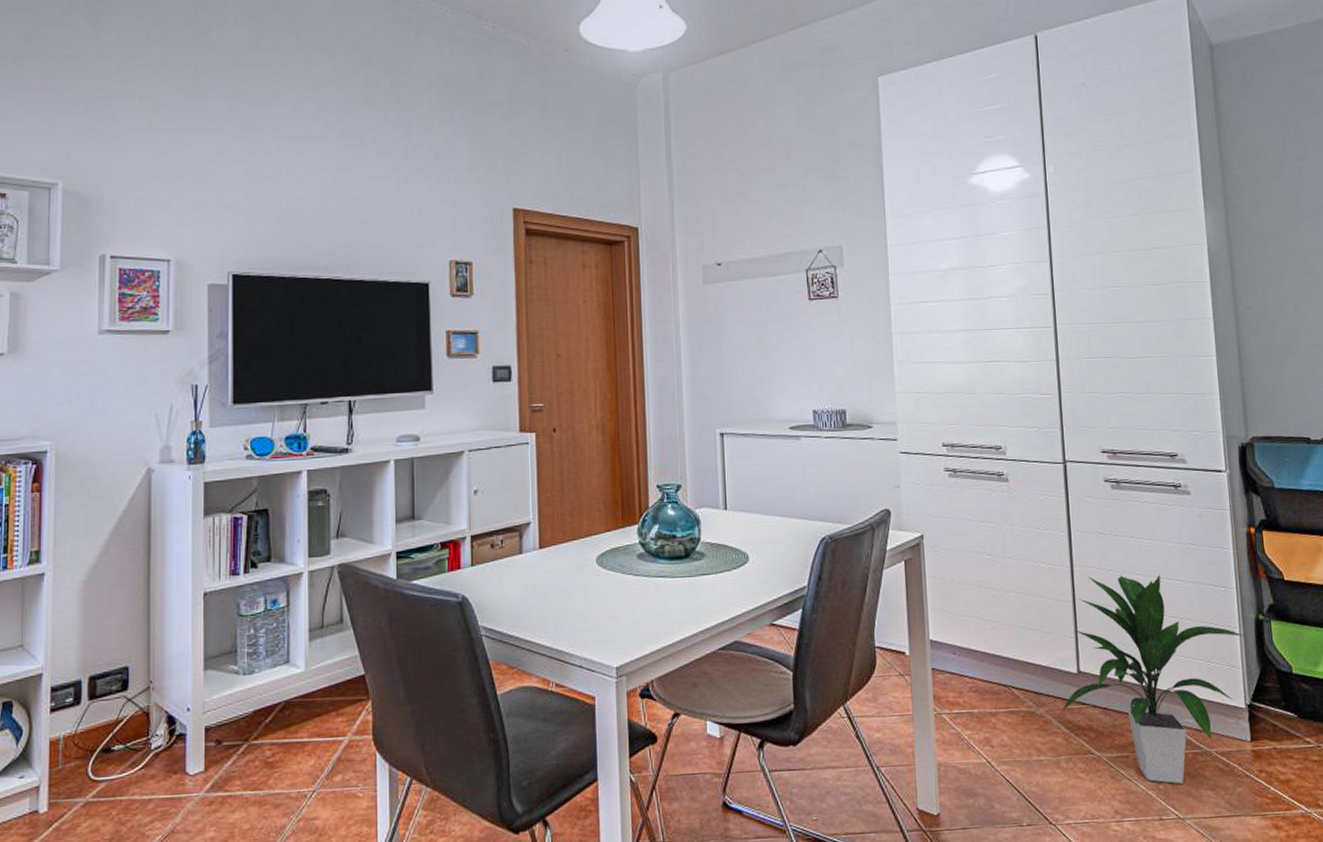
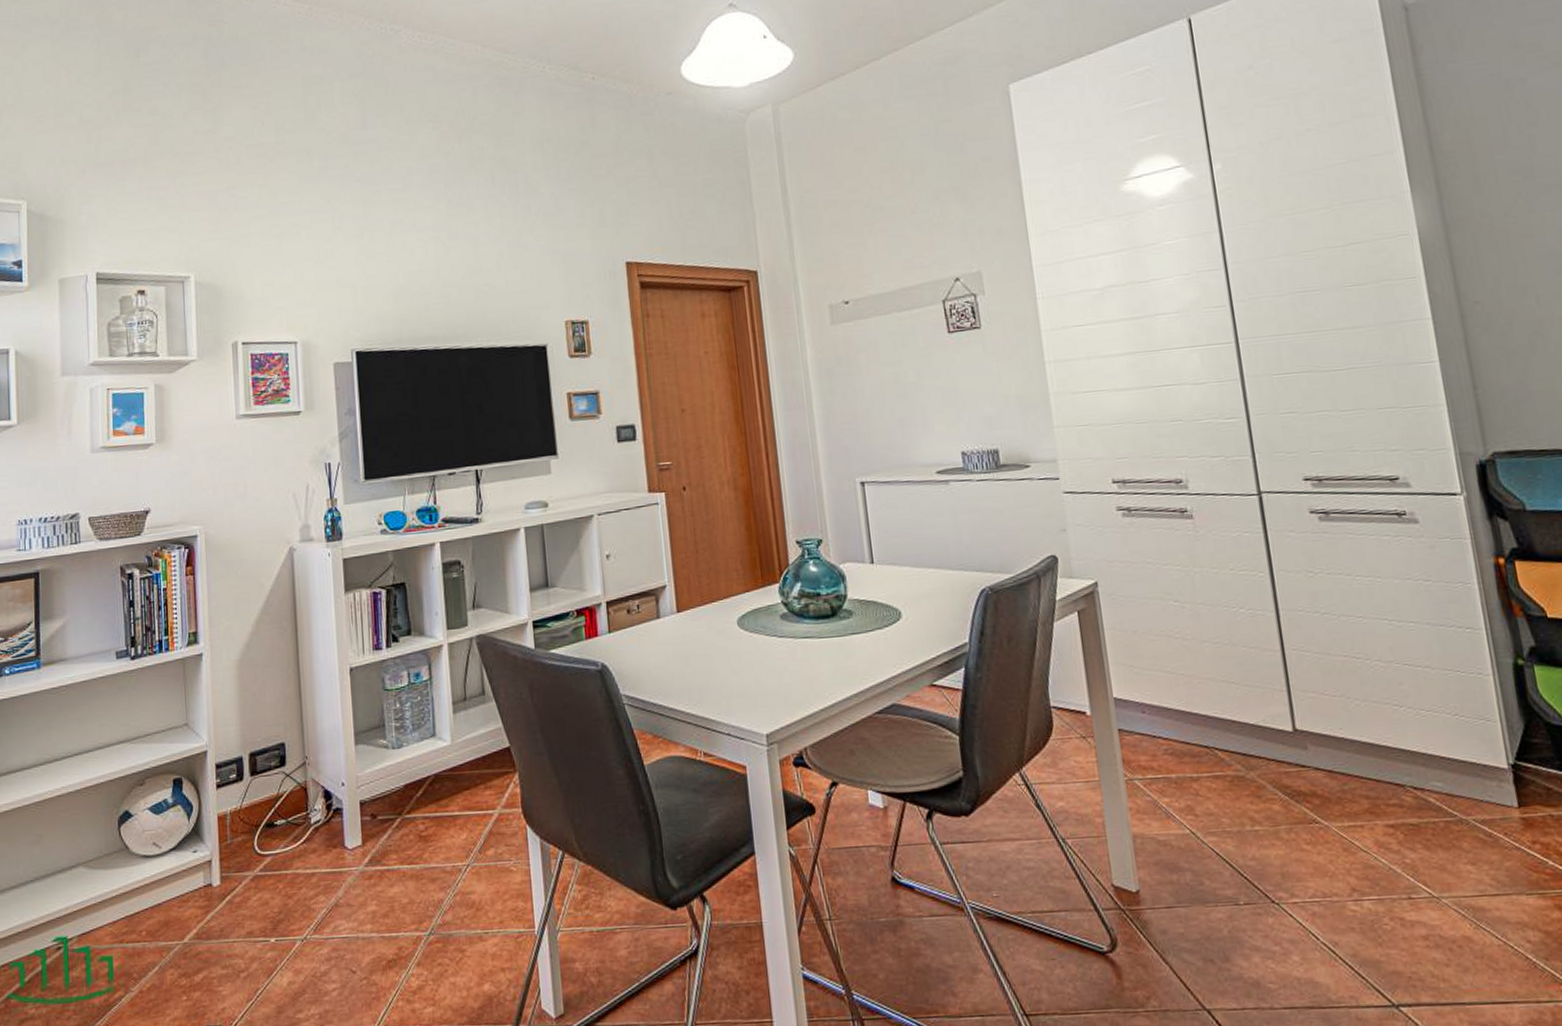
indoor plant: present [1058,574,1245,785] -> none [1273,616,1501,858]

